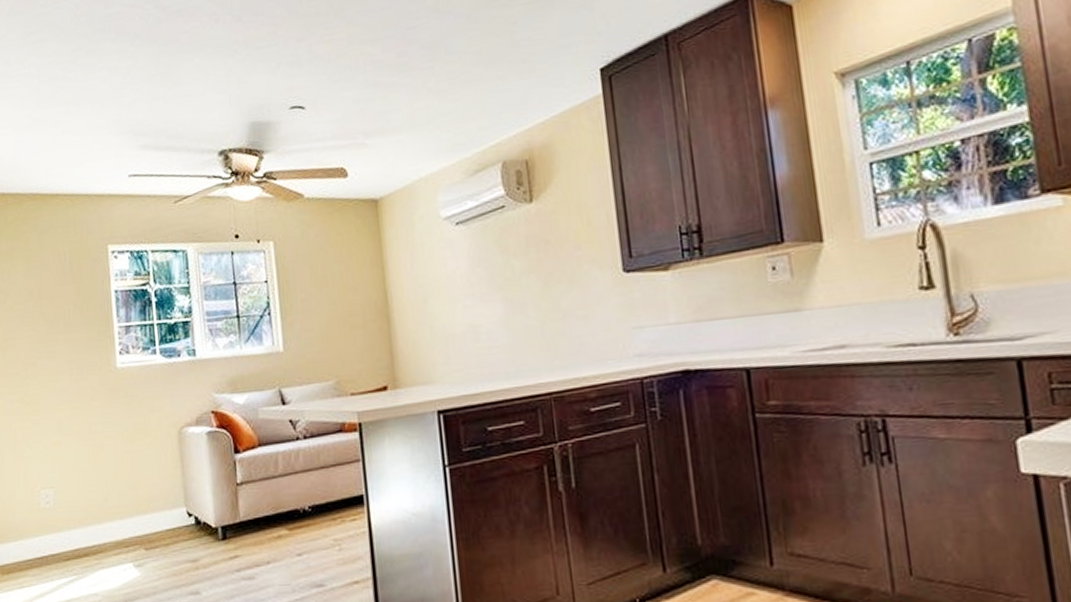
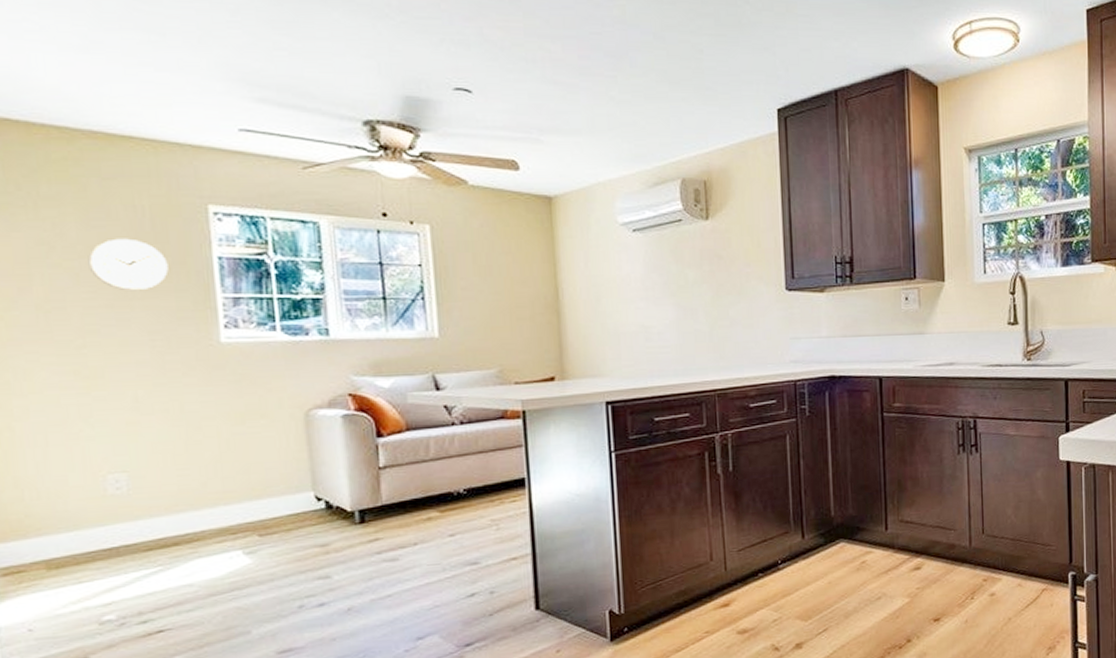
wall clock: none [29,281,81,327] -> present [87,238,169,291]

